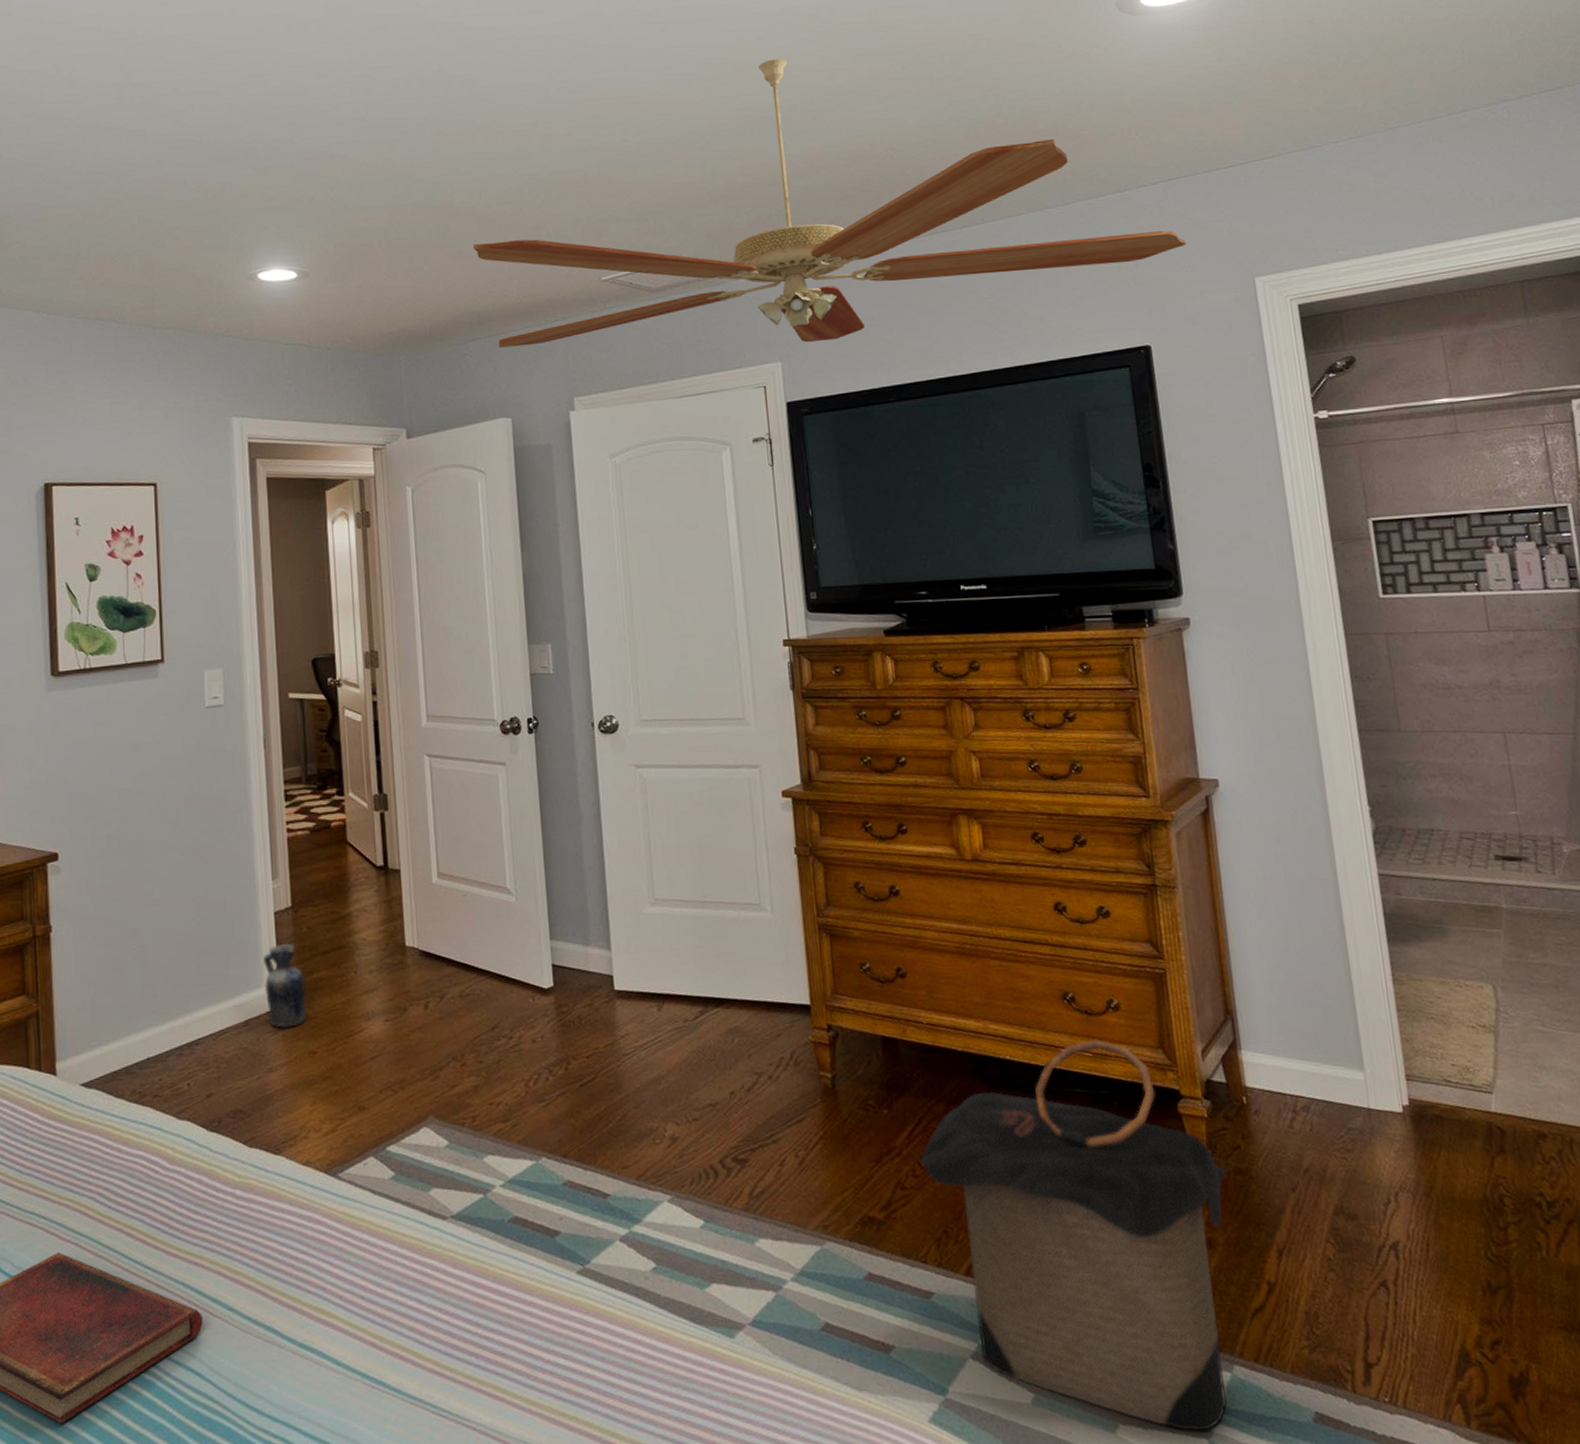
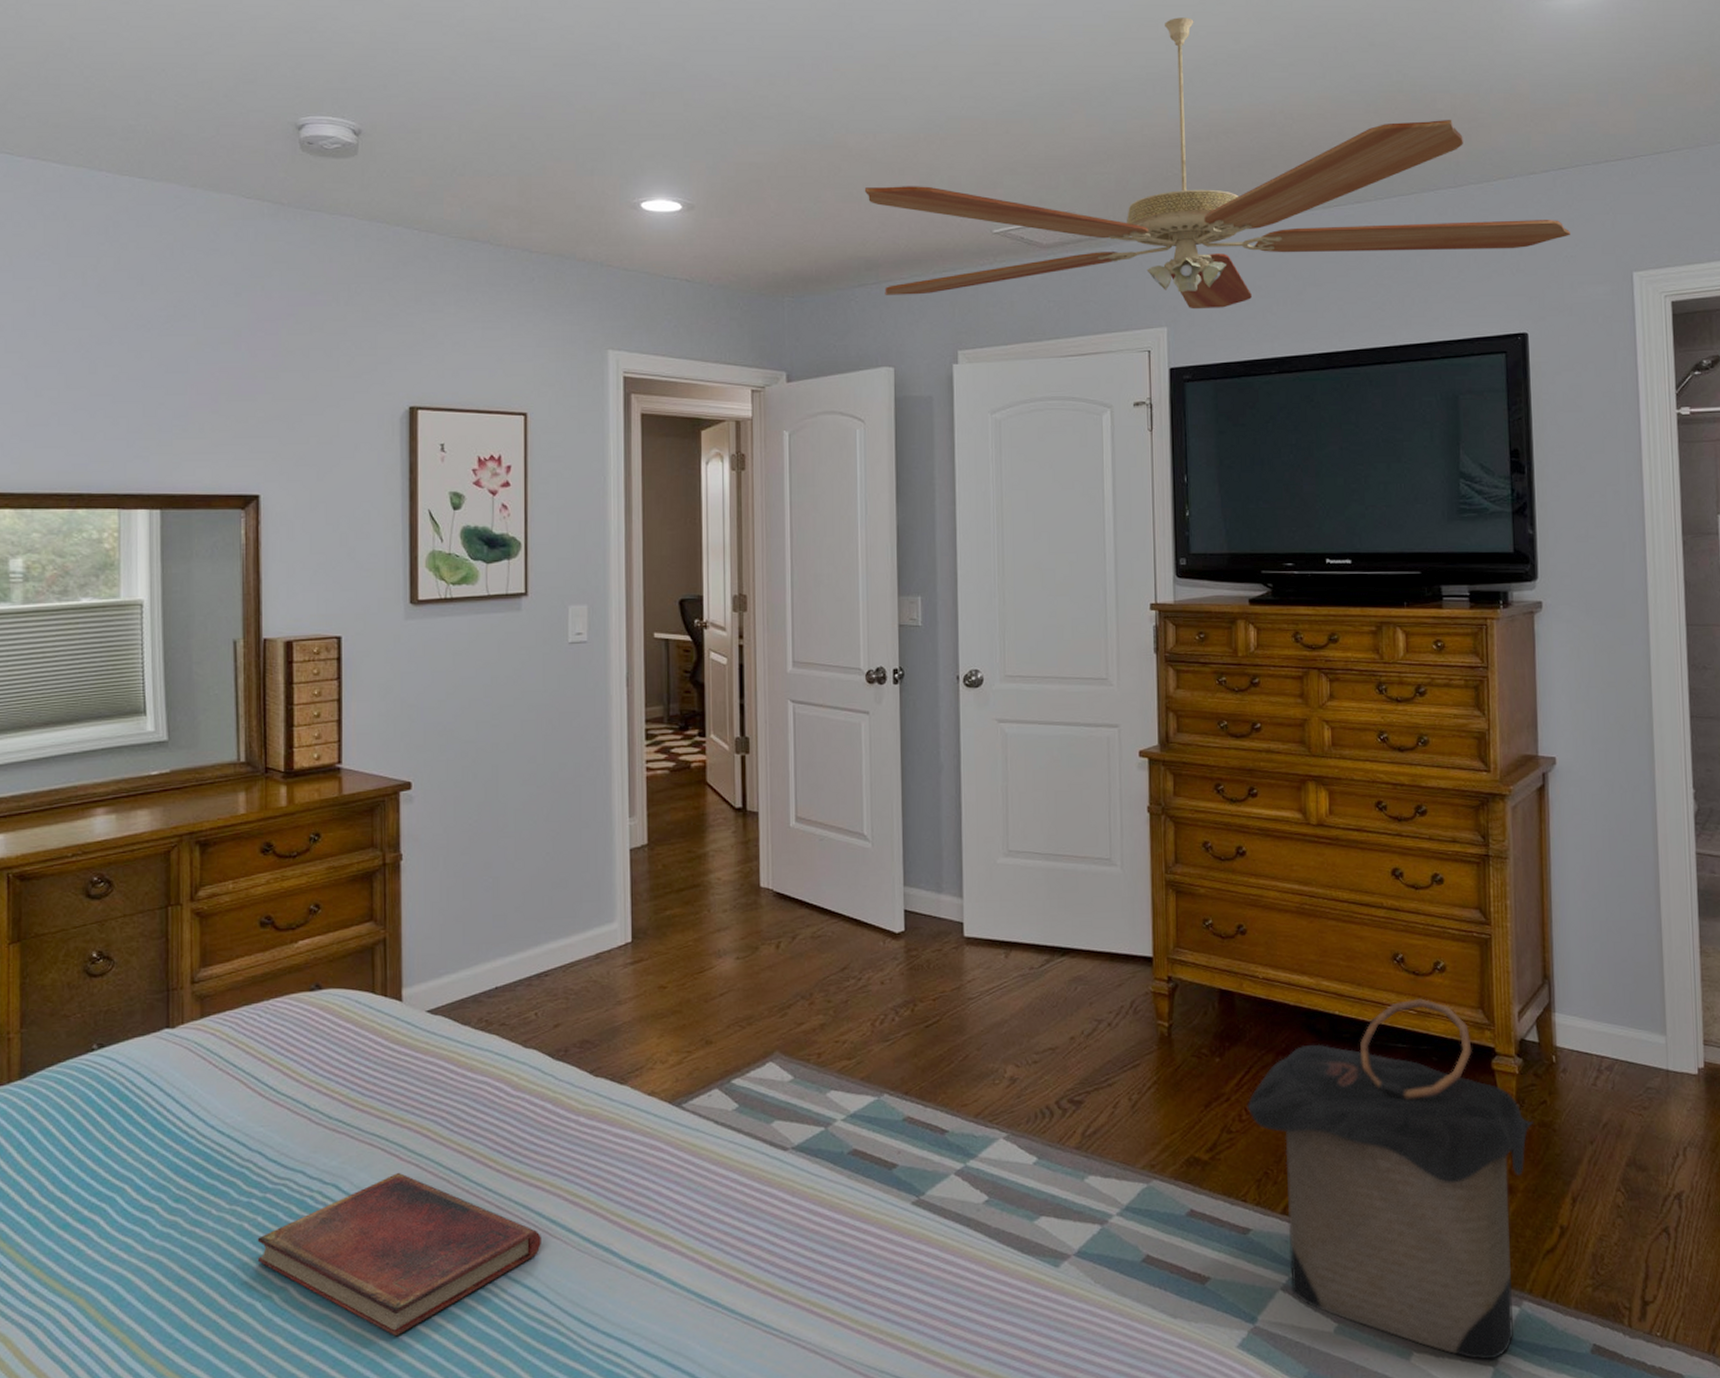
ceramic jug: present [263,943,306,1028] -> none [617,879,658,962]

